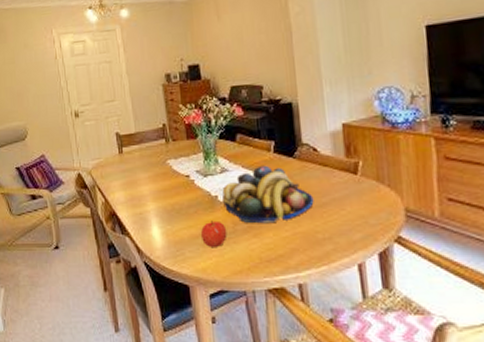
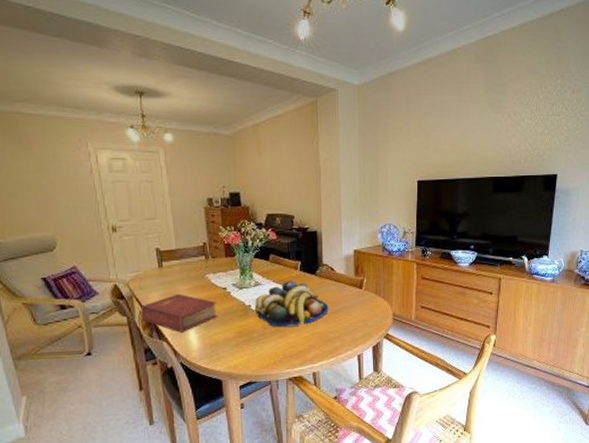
book: none [103,182,182,227] -> present [140,293,218,333]
apple: present [201,220,228,247] -> none [235,325,258,347]

